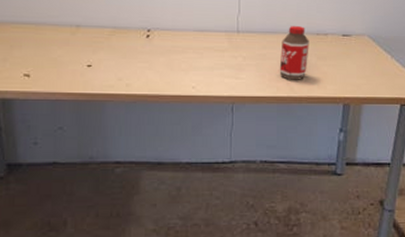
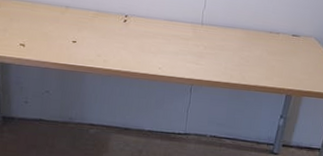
bottle: present [279,26,309,80] -> none [234,23,263,71]

